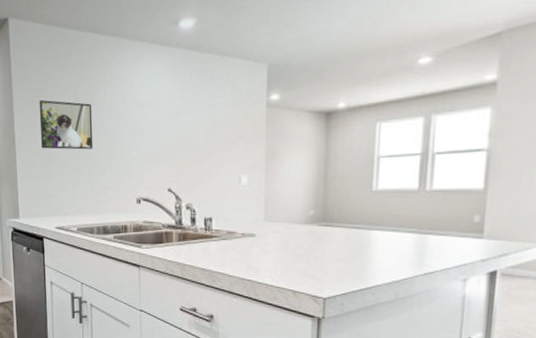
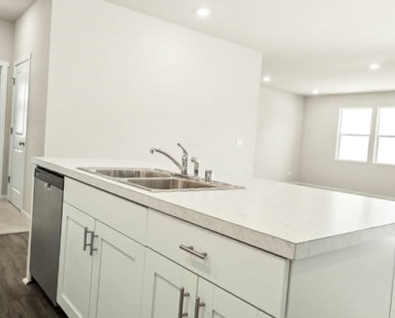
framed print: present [39,99,93,150] -> none [70,56,119,103]

